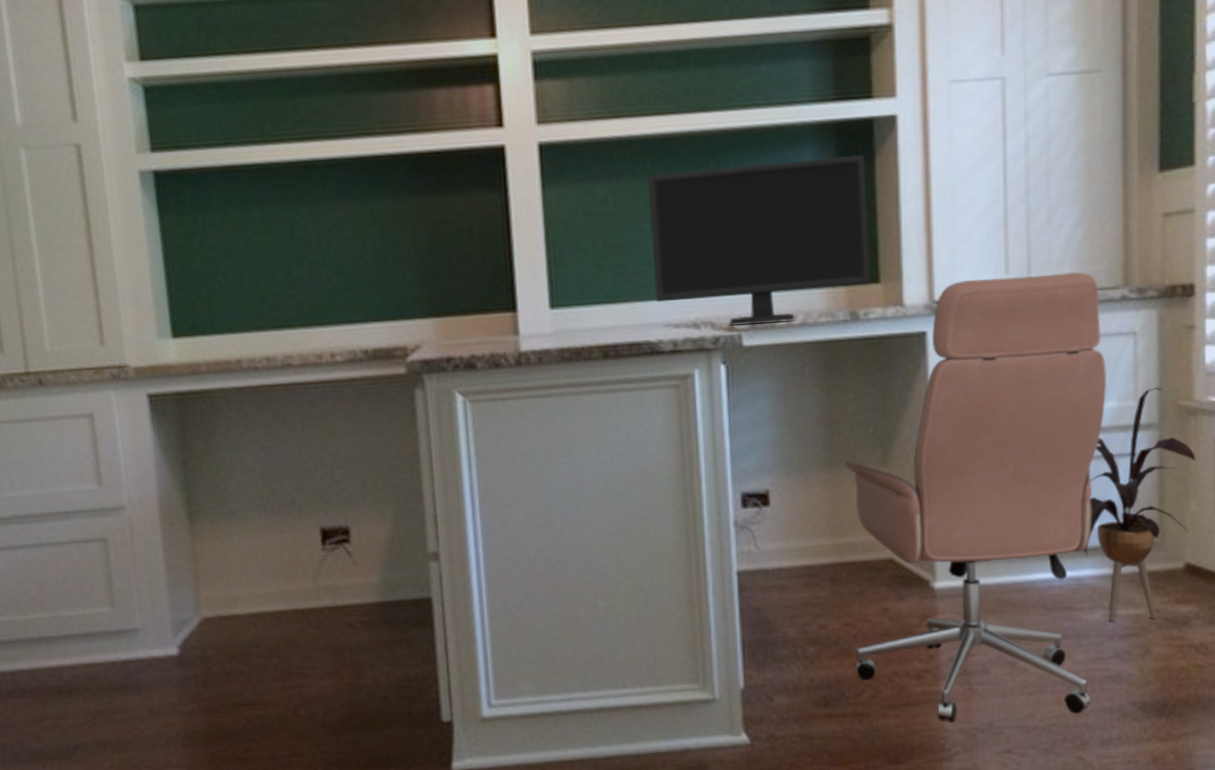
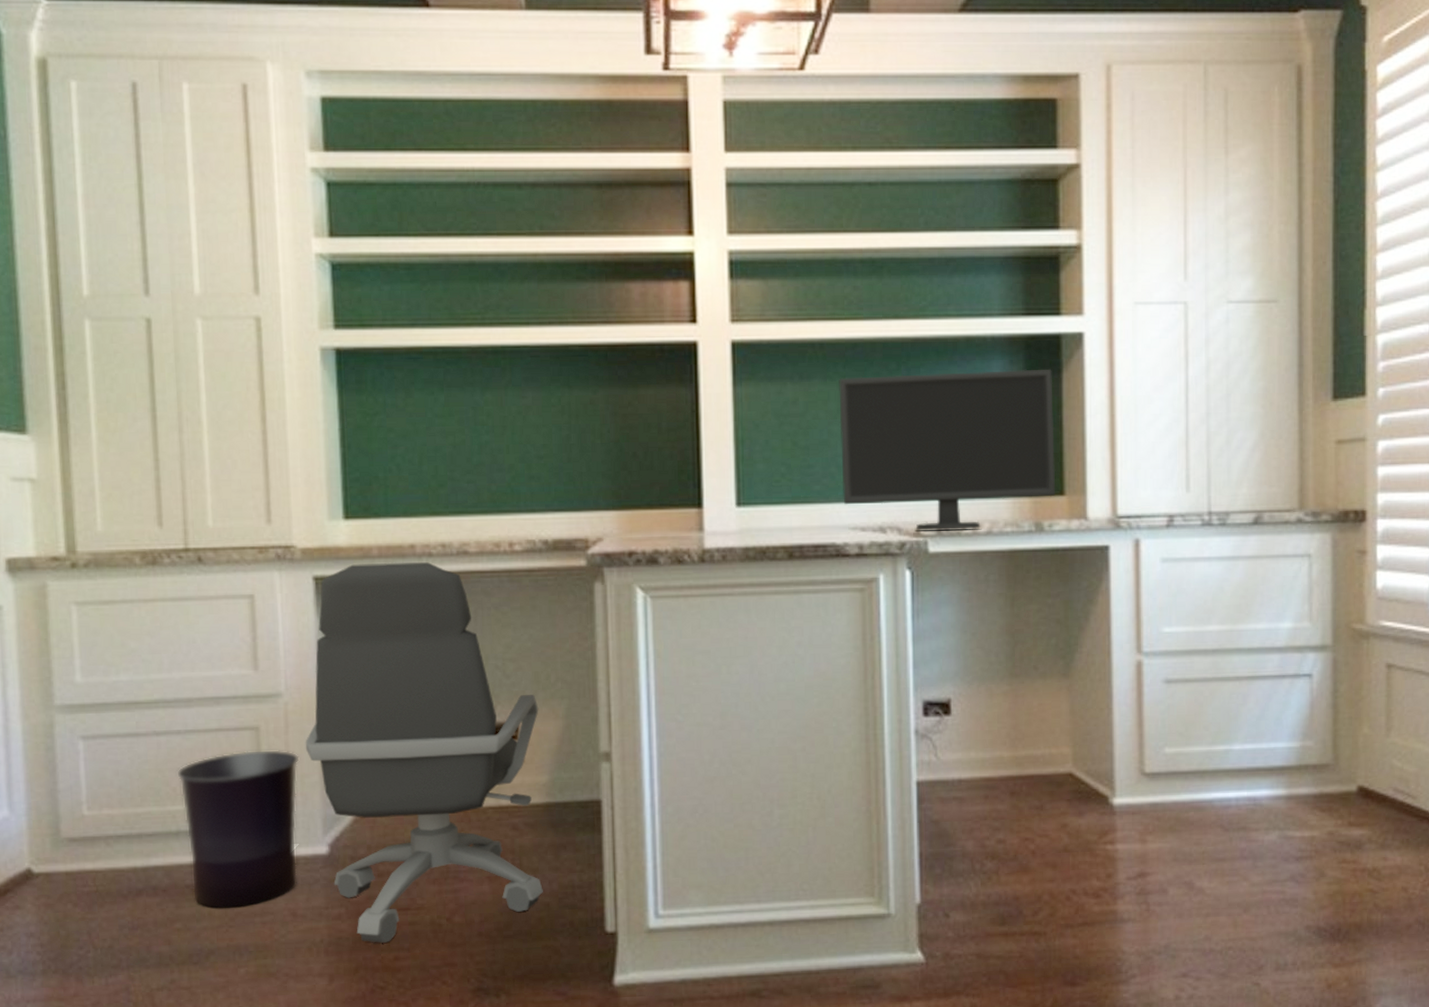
waste bin: none [35,559,152,708] -> present [178,749,299,909]
office chair: none [150,375,381,736] -> present [305,561,543,943]
office chair: present [845,272,1107,722] -> none [1027,493,1283,943]
house plant: present [1084,387,1196,622] -> none [1260,610,1368,844]

